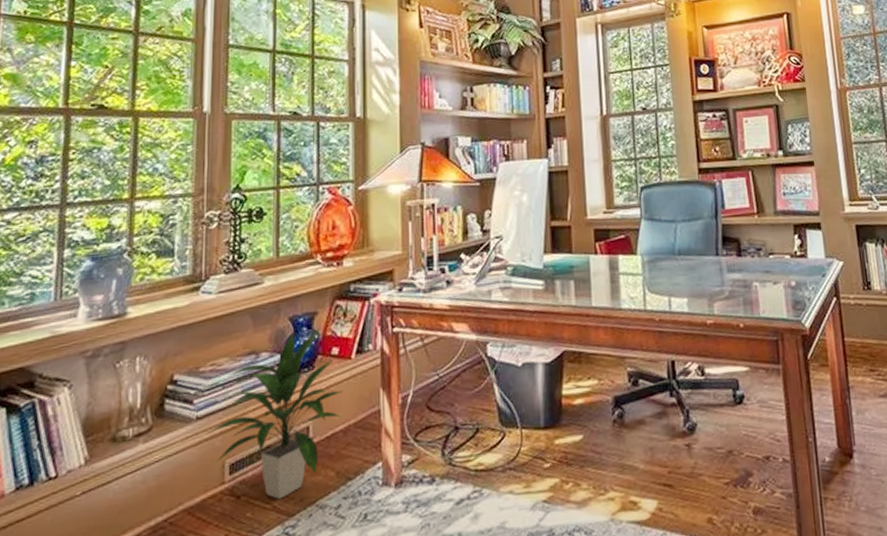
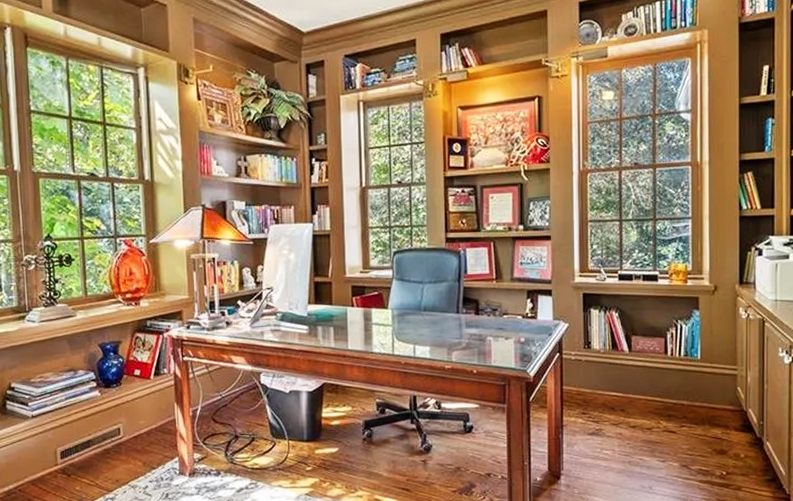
indoor plant: present [206,327,343,499] -> none [40,353,145,479]

